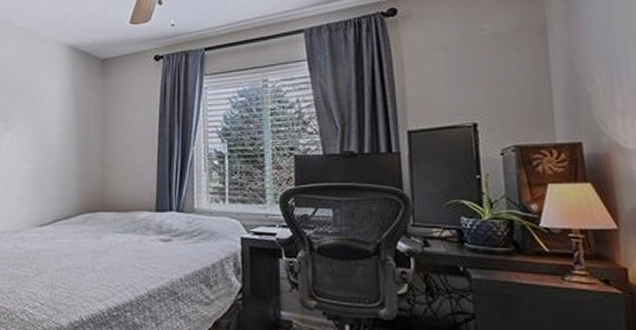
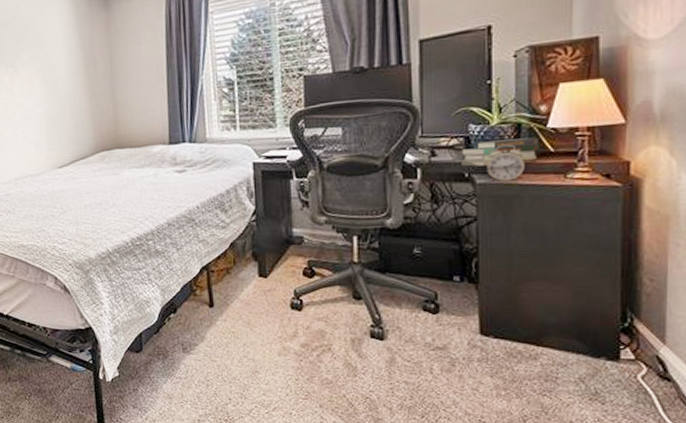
books: none [455,236,534,261] -> present [461,137,540,167]
alarm clock: none [481,240,520,280] -> present [487,144,524,182]

